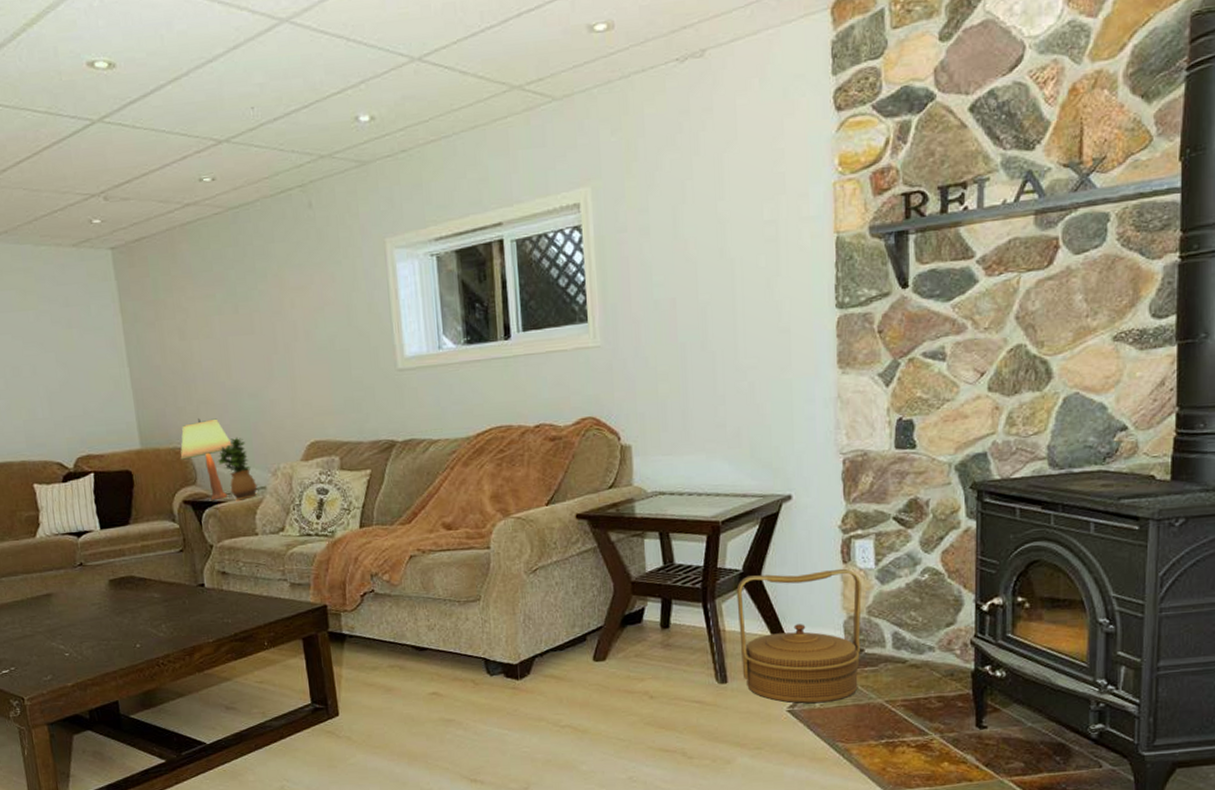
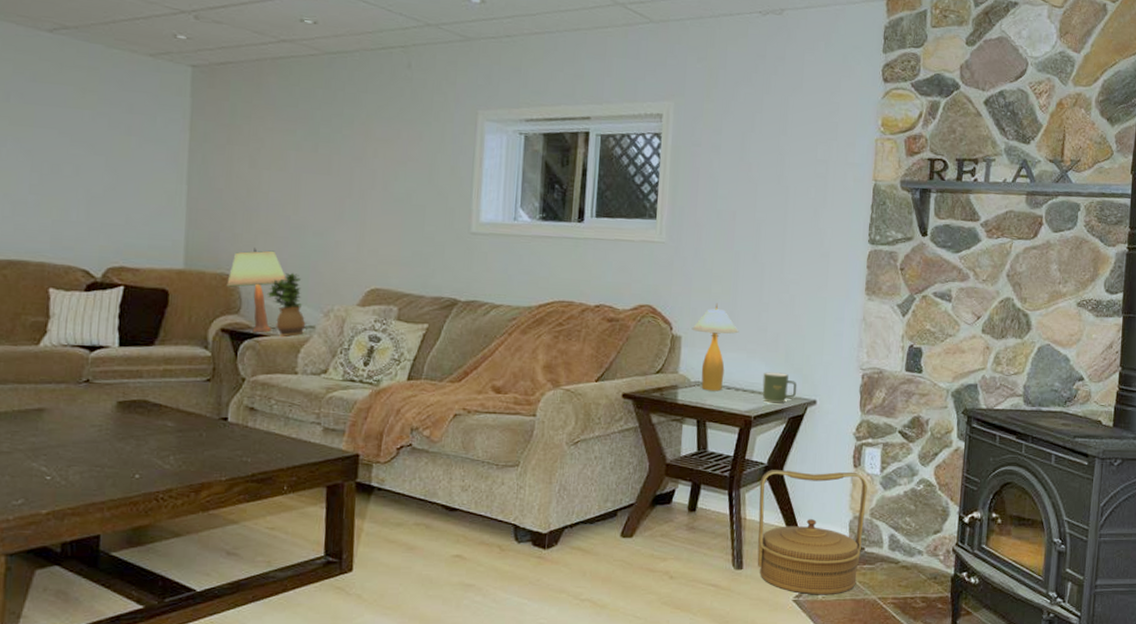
table lamp: none [641,403,695,500] -> present [691,303,739,392]
mug: none [727,469,768,504] -> present [762,372,797,403]

